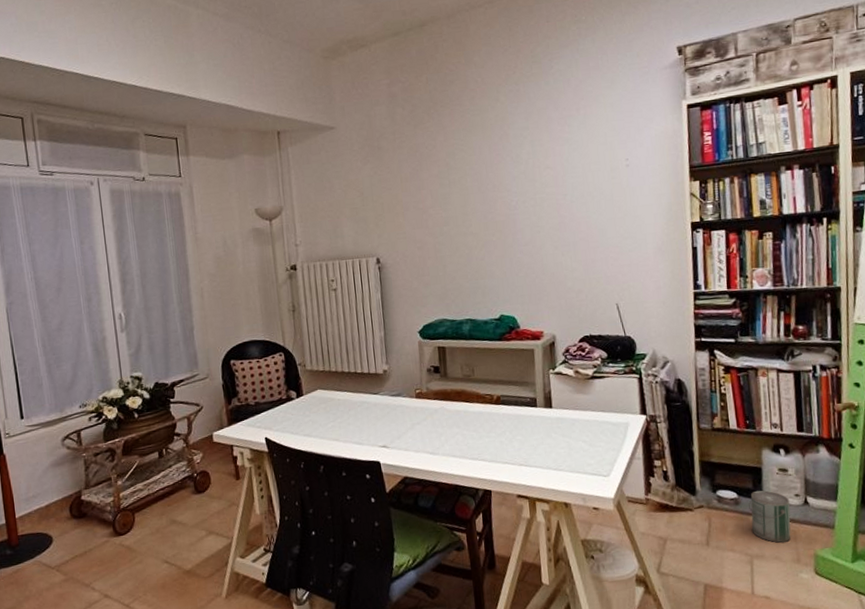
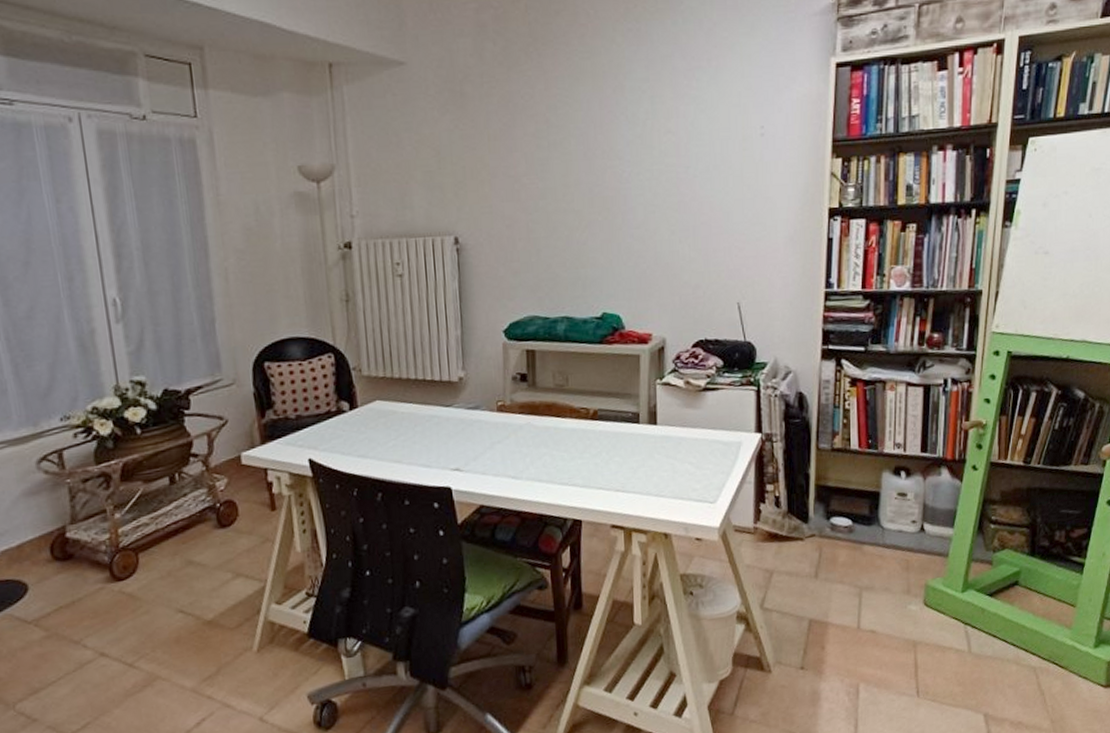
paint can: present [748,490,791,543] -> none [863,516,906,574]

